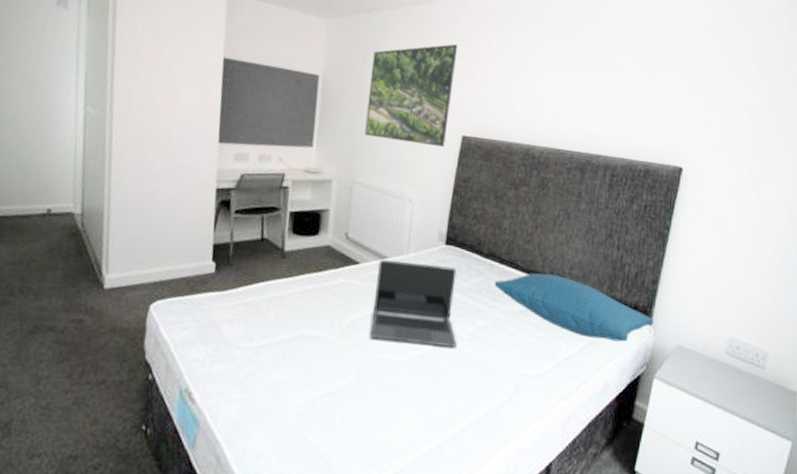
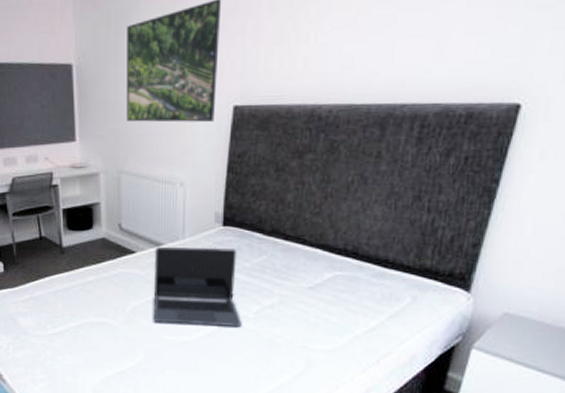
pillow: present [494,273,654,342] -> none [279,247,474,313]

